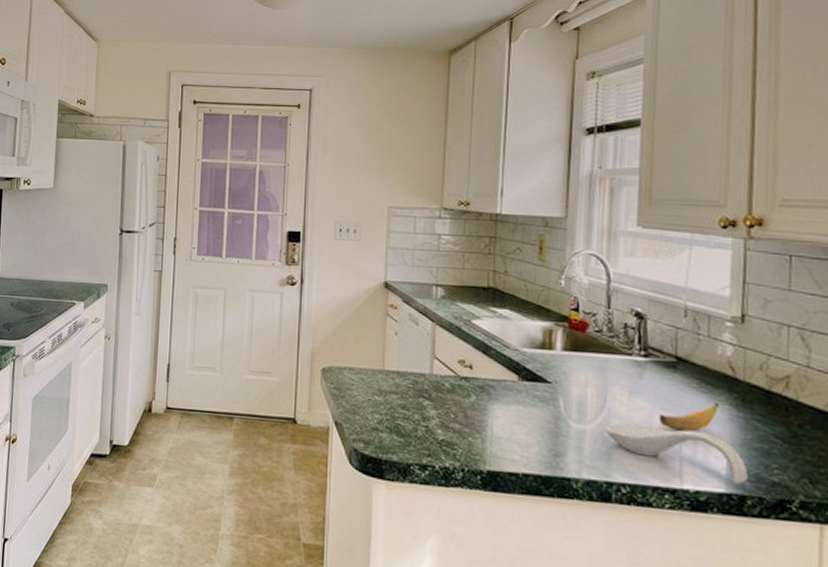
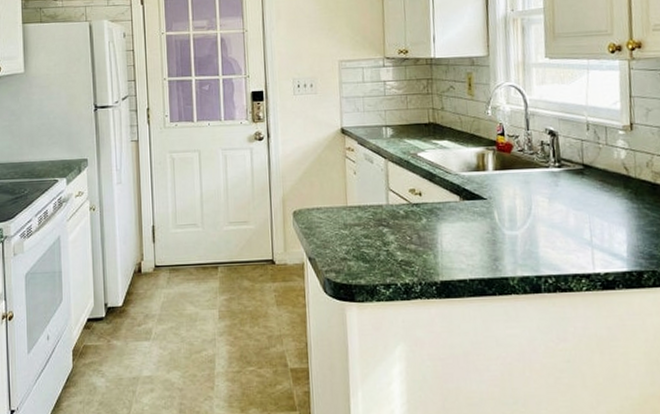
spoon rest: present [605,423,748,484] -> none [532,223,643,263]
banana: present [658,403,719,432] -> none [573,199,618,225]

